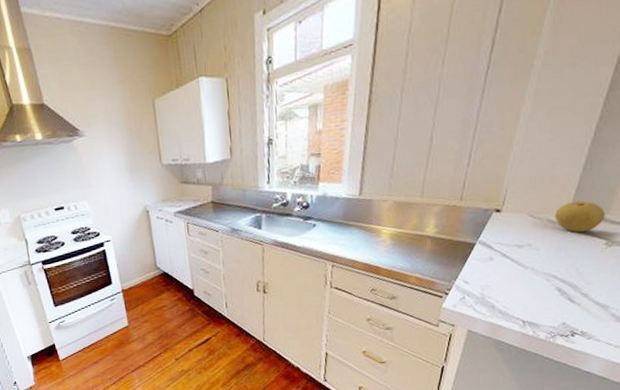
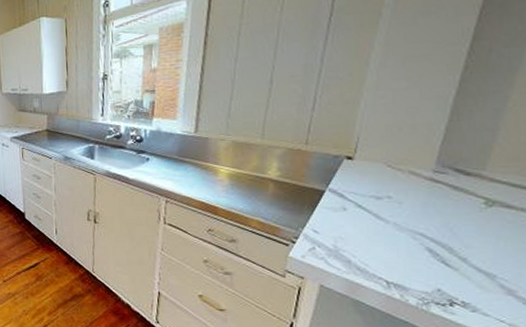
fruit: present [555,200,605,233] -> none [418,153,481,189]

